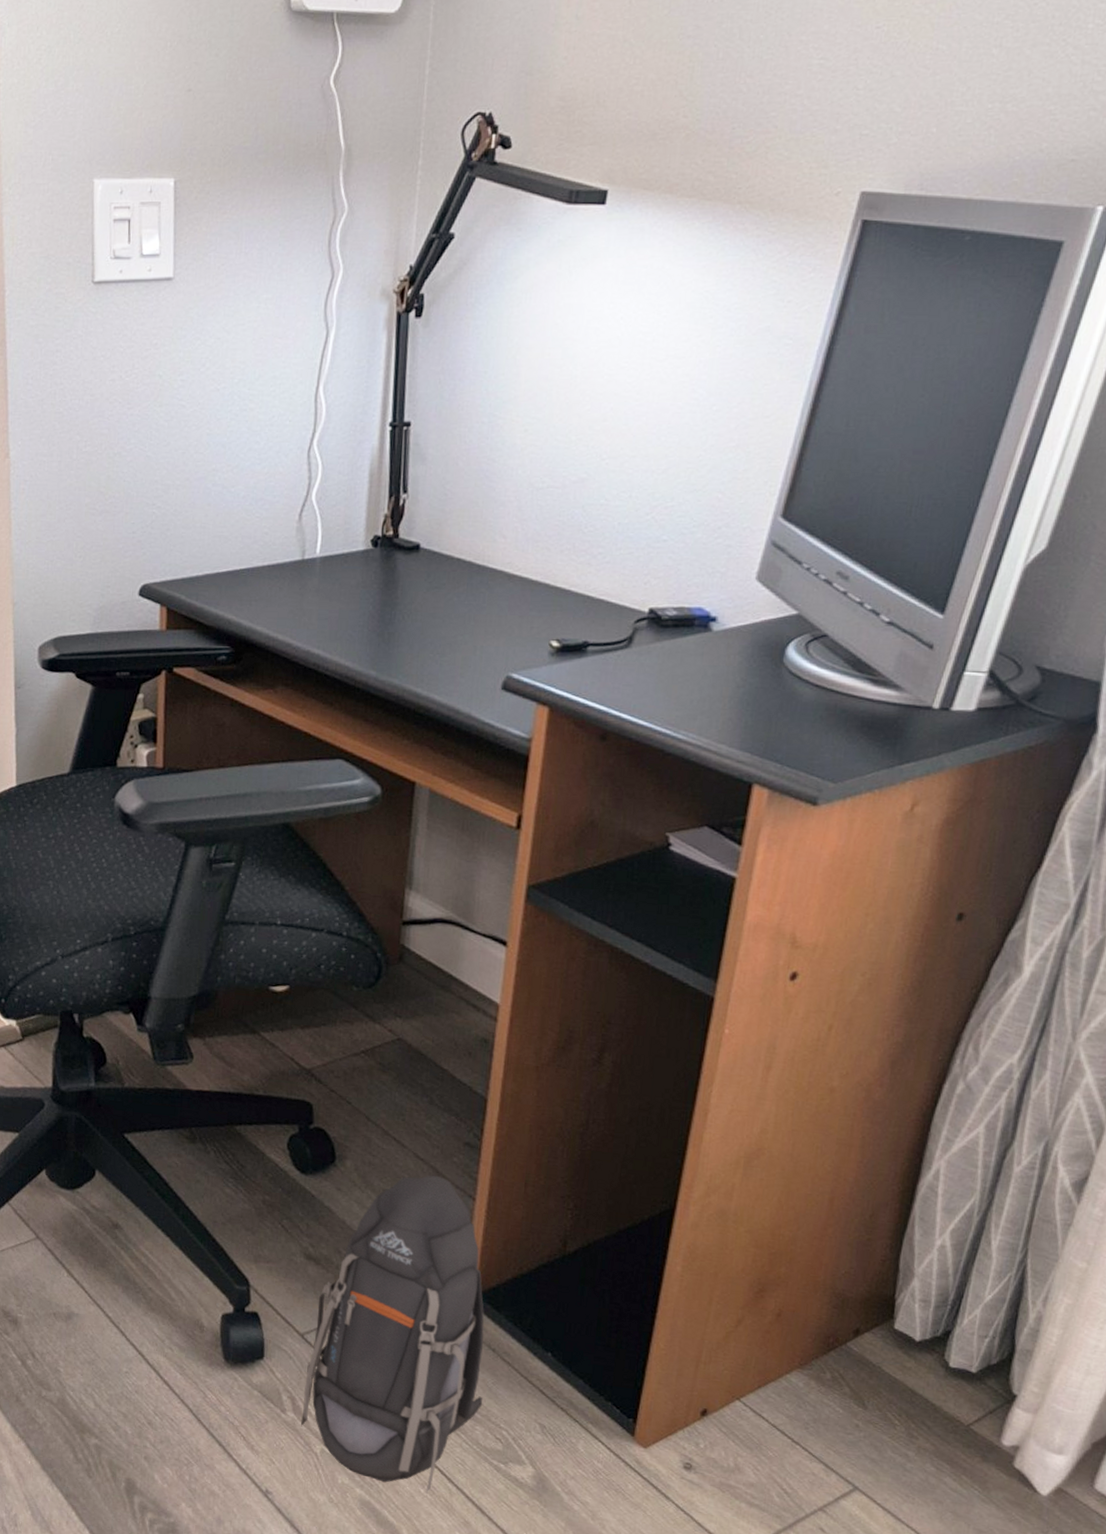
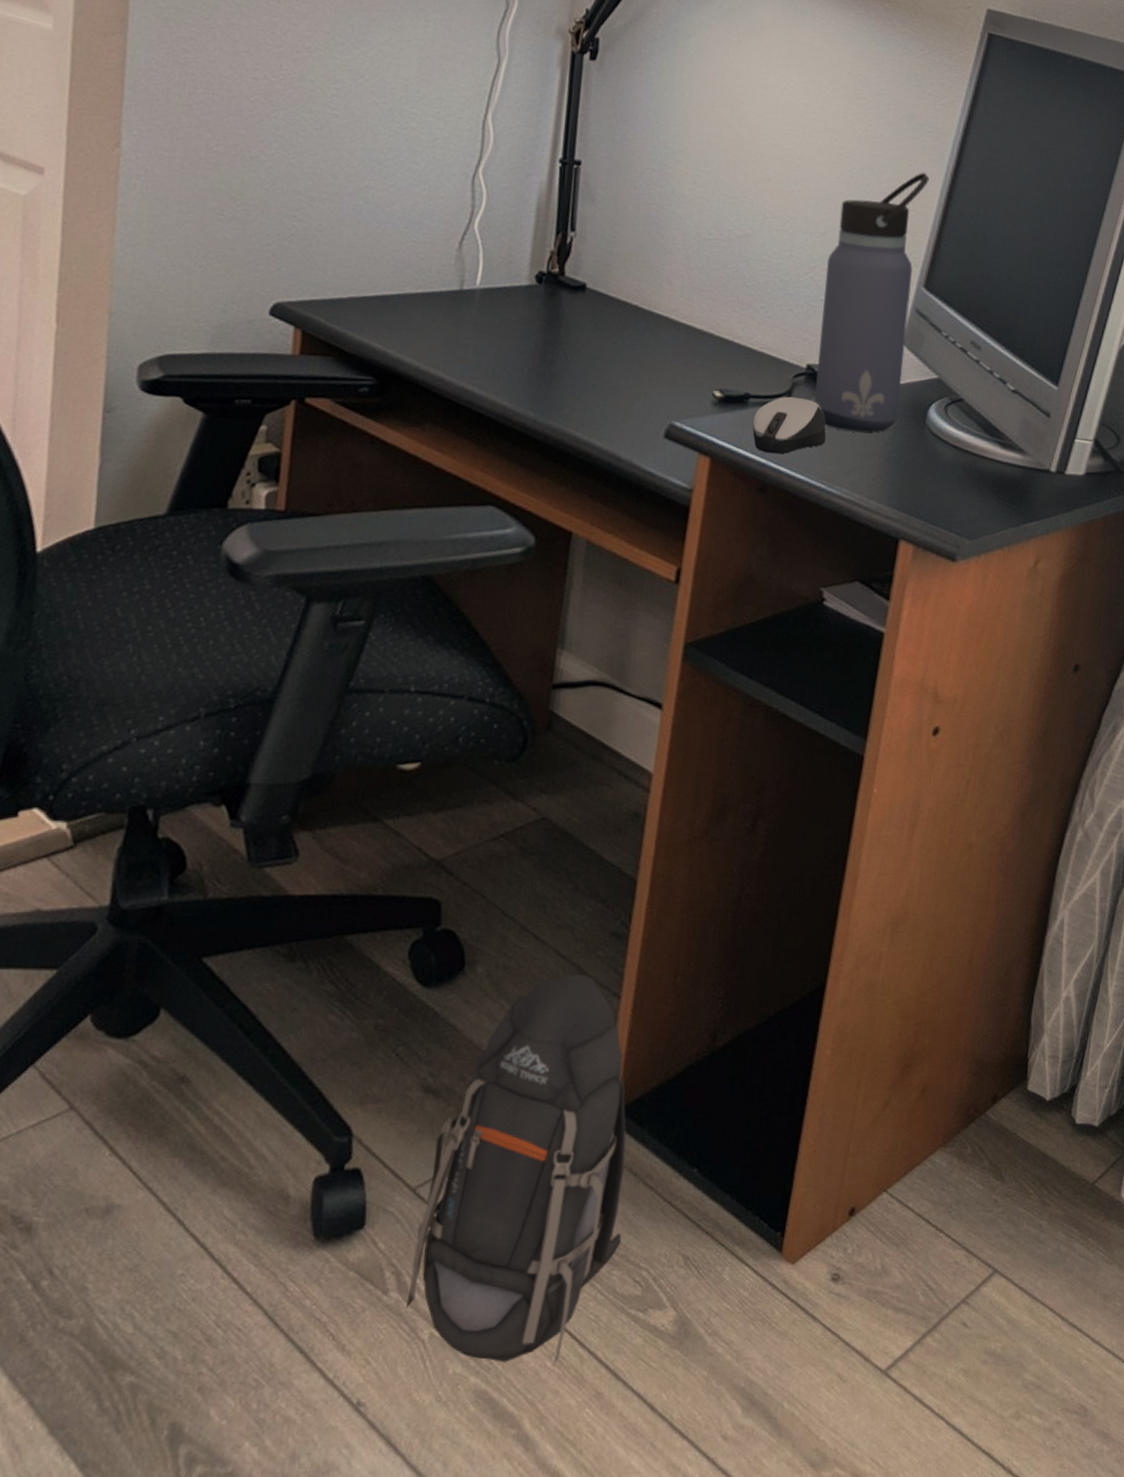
computer mouse: none [592,642,671,701] -> present [752,396,827,454]
water bottle: none [658,390,788,675] -> present [814,172,929,432]

